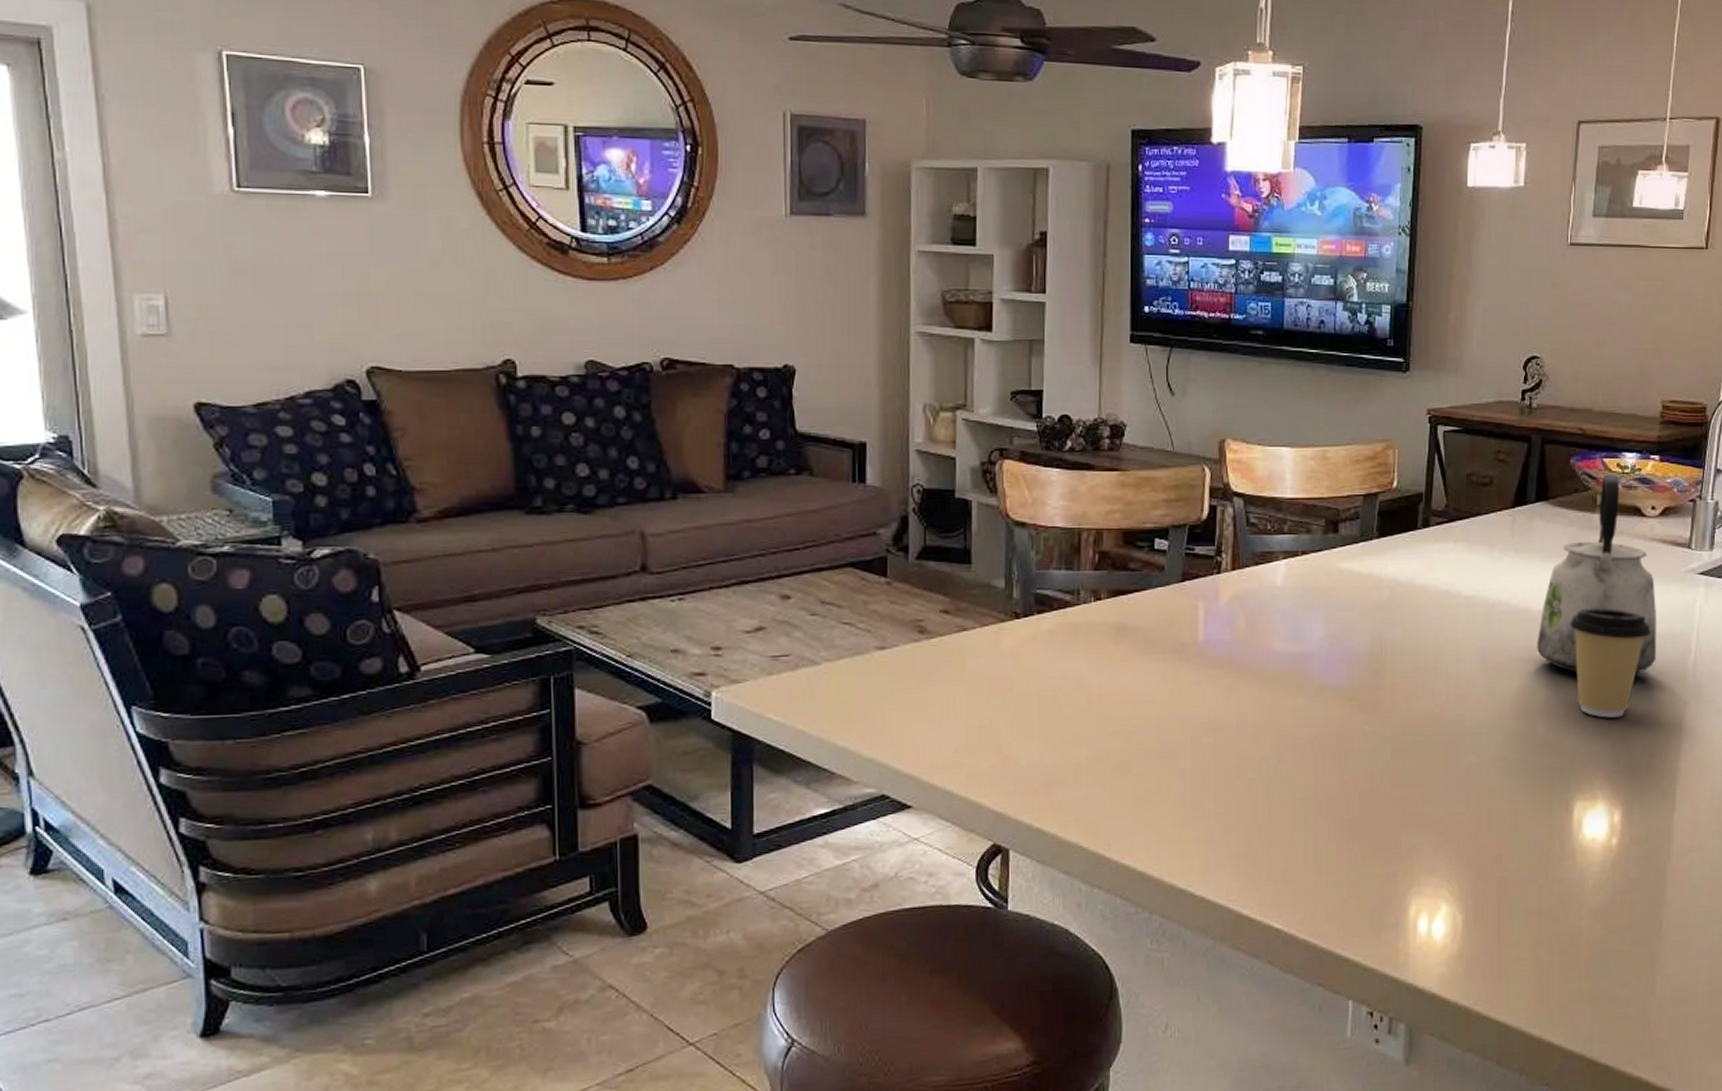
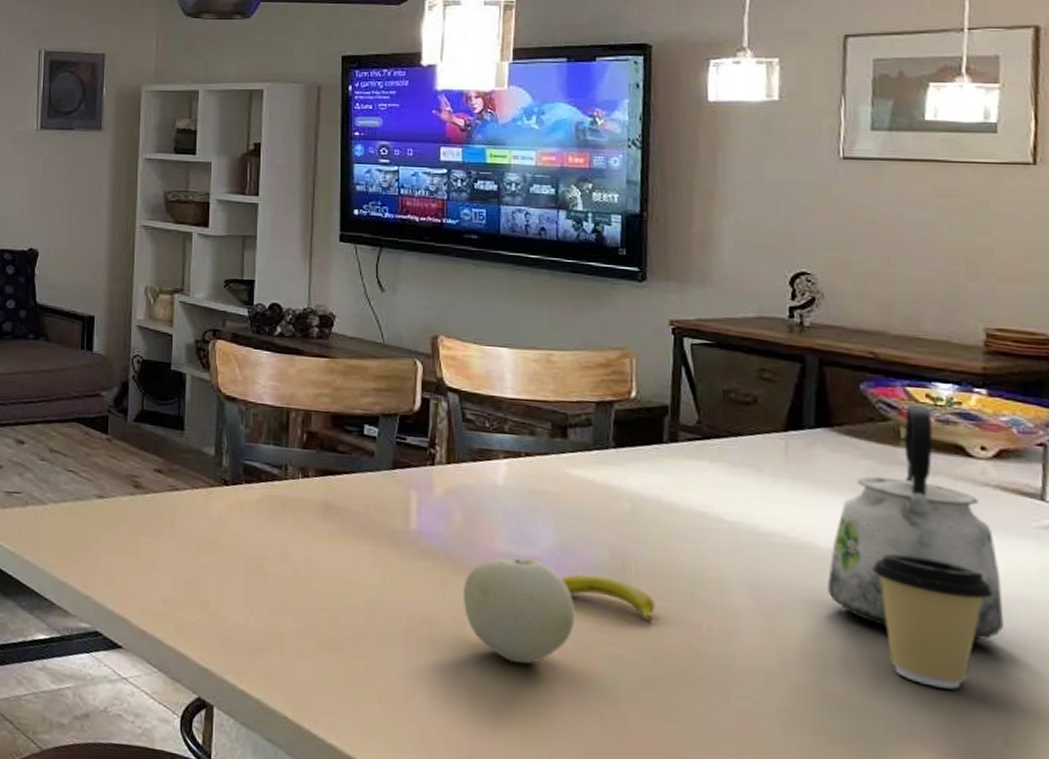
fruit: none [1244,653,1340,755] -> present [462,558,575,664]
banana: none [1329,661,1406,697] -> present [561,574,655,622]

